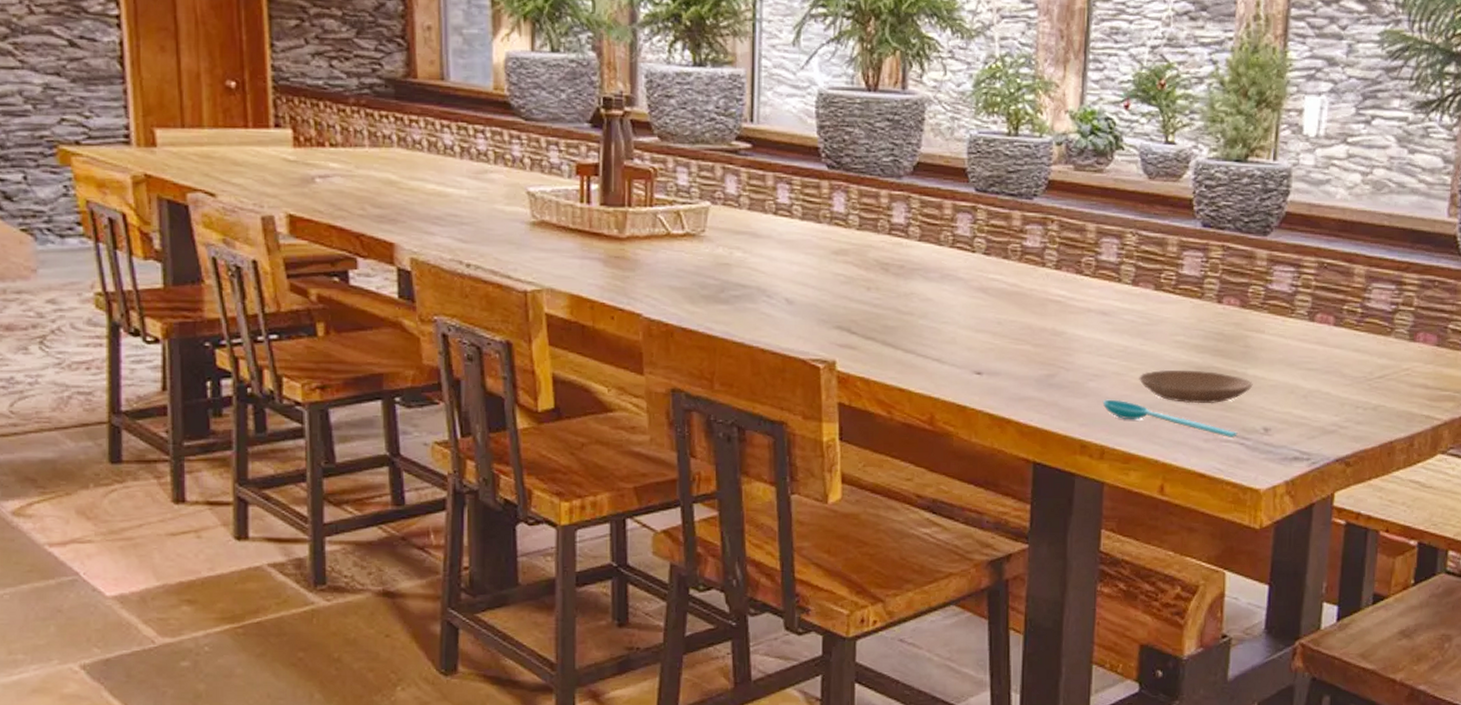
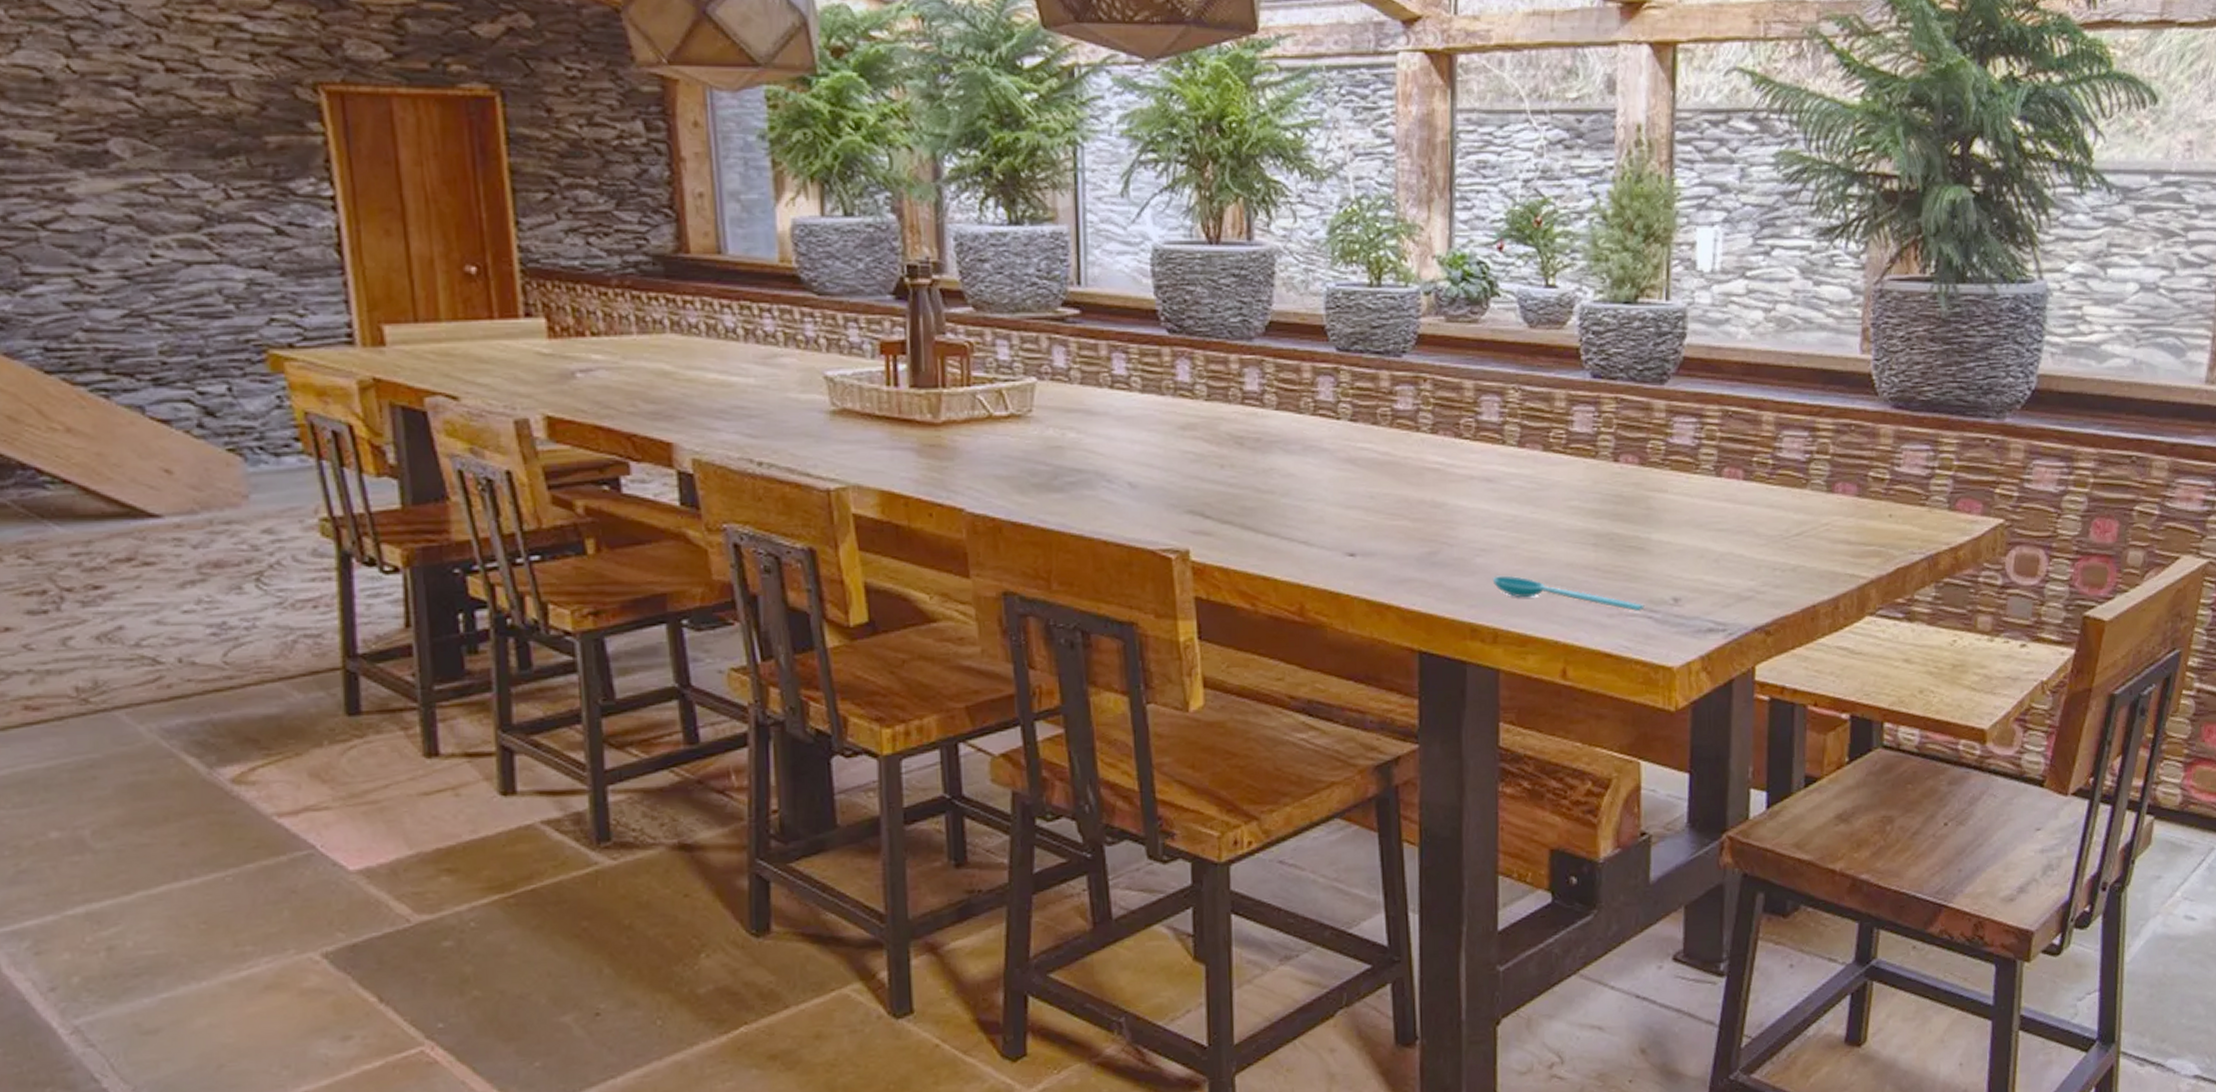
plate: present [1139,369,1253,404] -> none [1531,537,1658,576]

